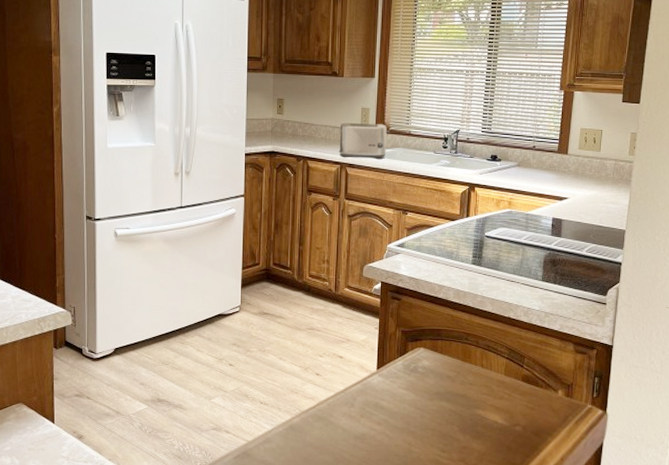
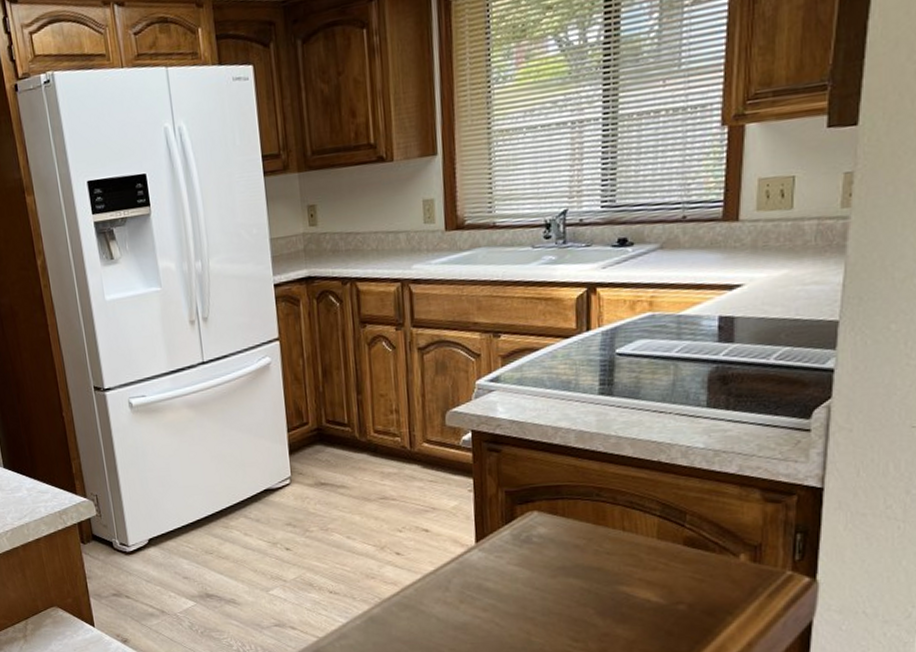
toaster: present [338,122,390,159] -> none [395,218,466,273]

